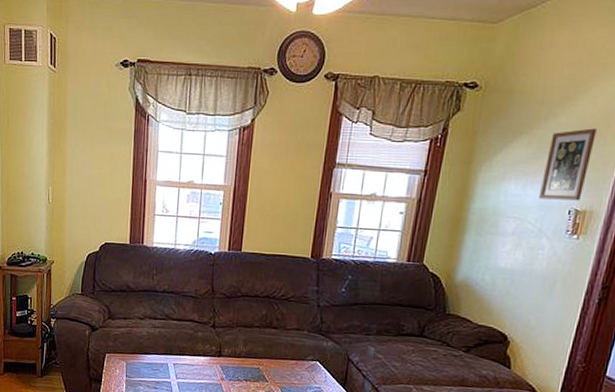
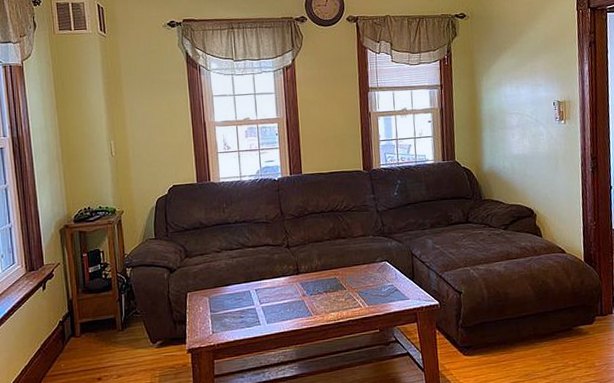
picture frame: present [538,128,597,201] -> none [527,39,560,96]

